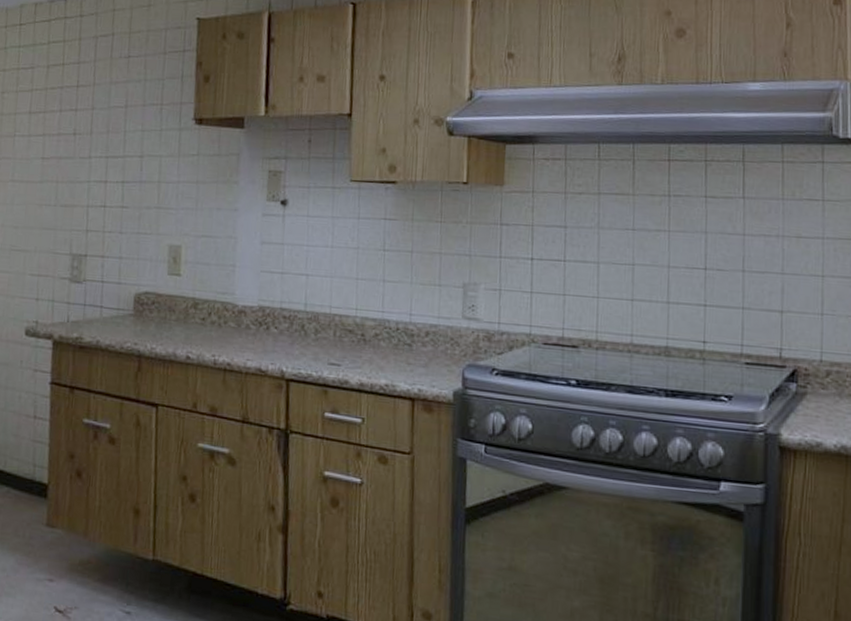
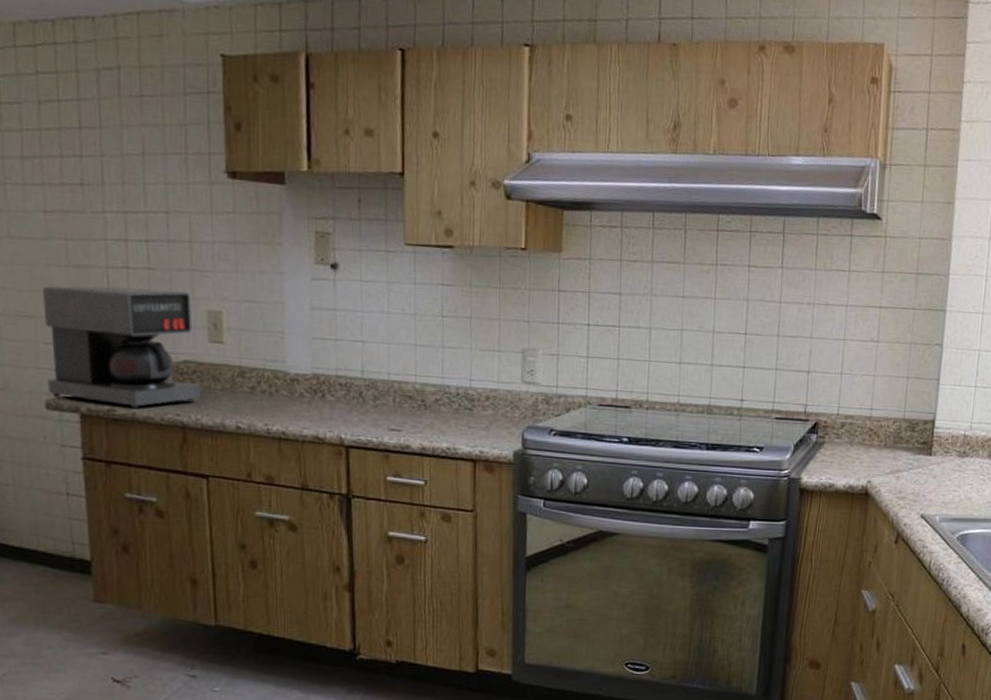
coffee maker: none [28,223,157,338] -> present [43,285,201,409]

